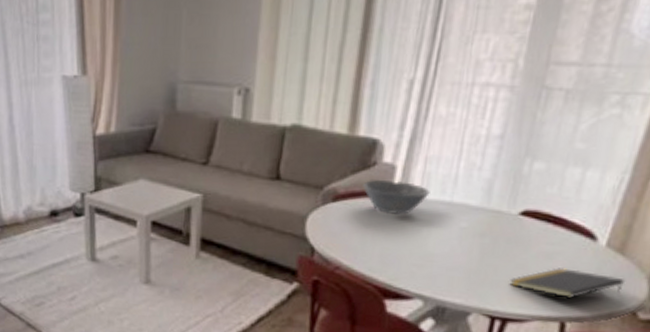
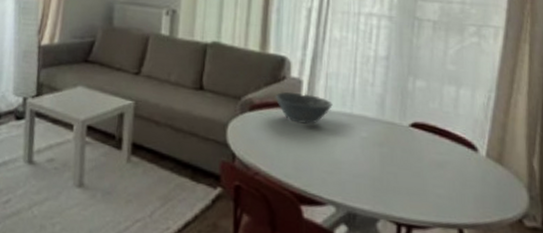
notepad: present [509,268,626,298] -> none [409,176,508,205]

